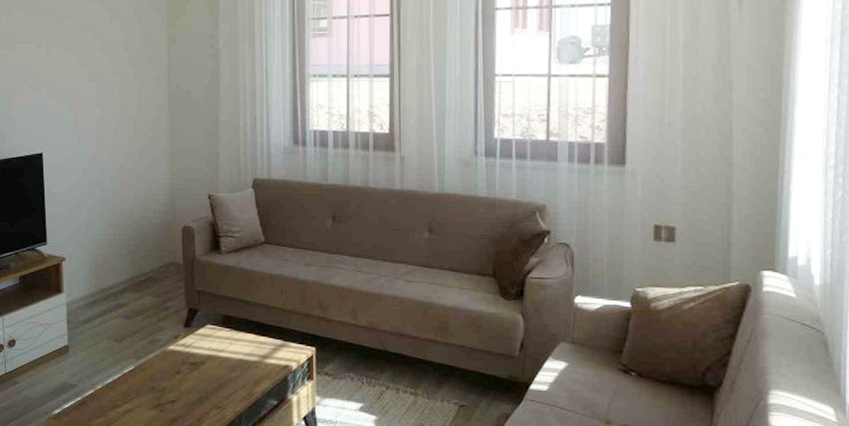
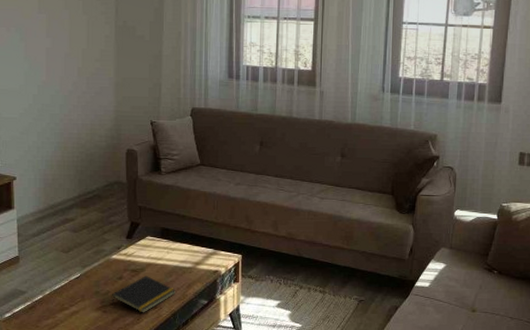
notepad: none [169,370,242,414] -> present [112,276,177,313]

